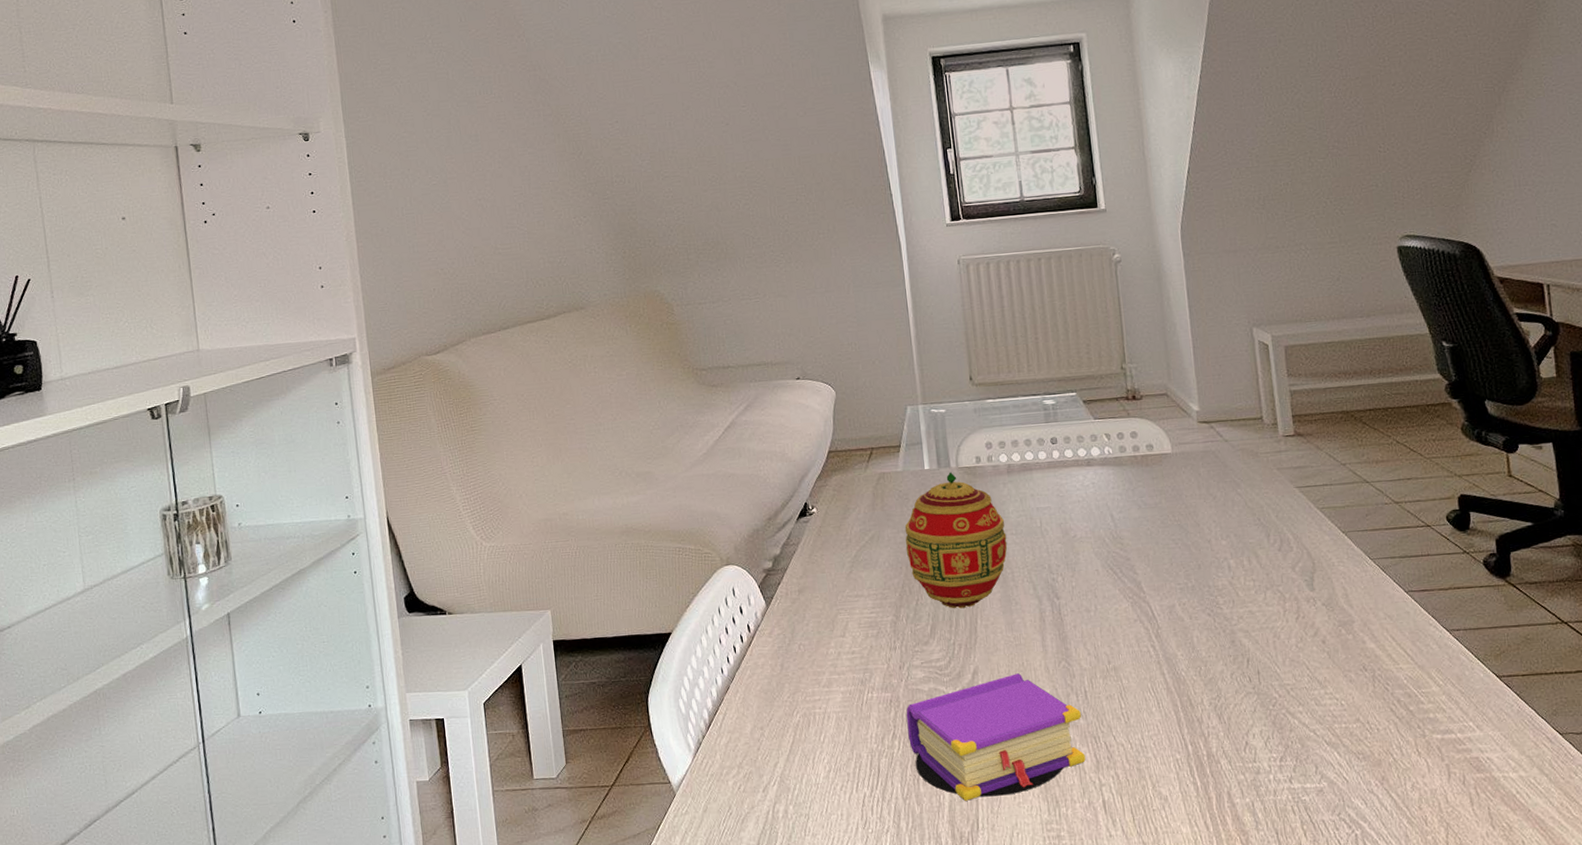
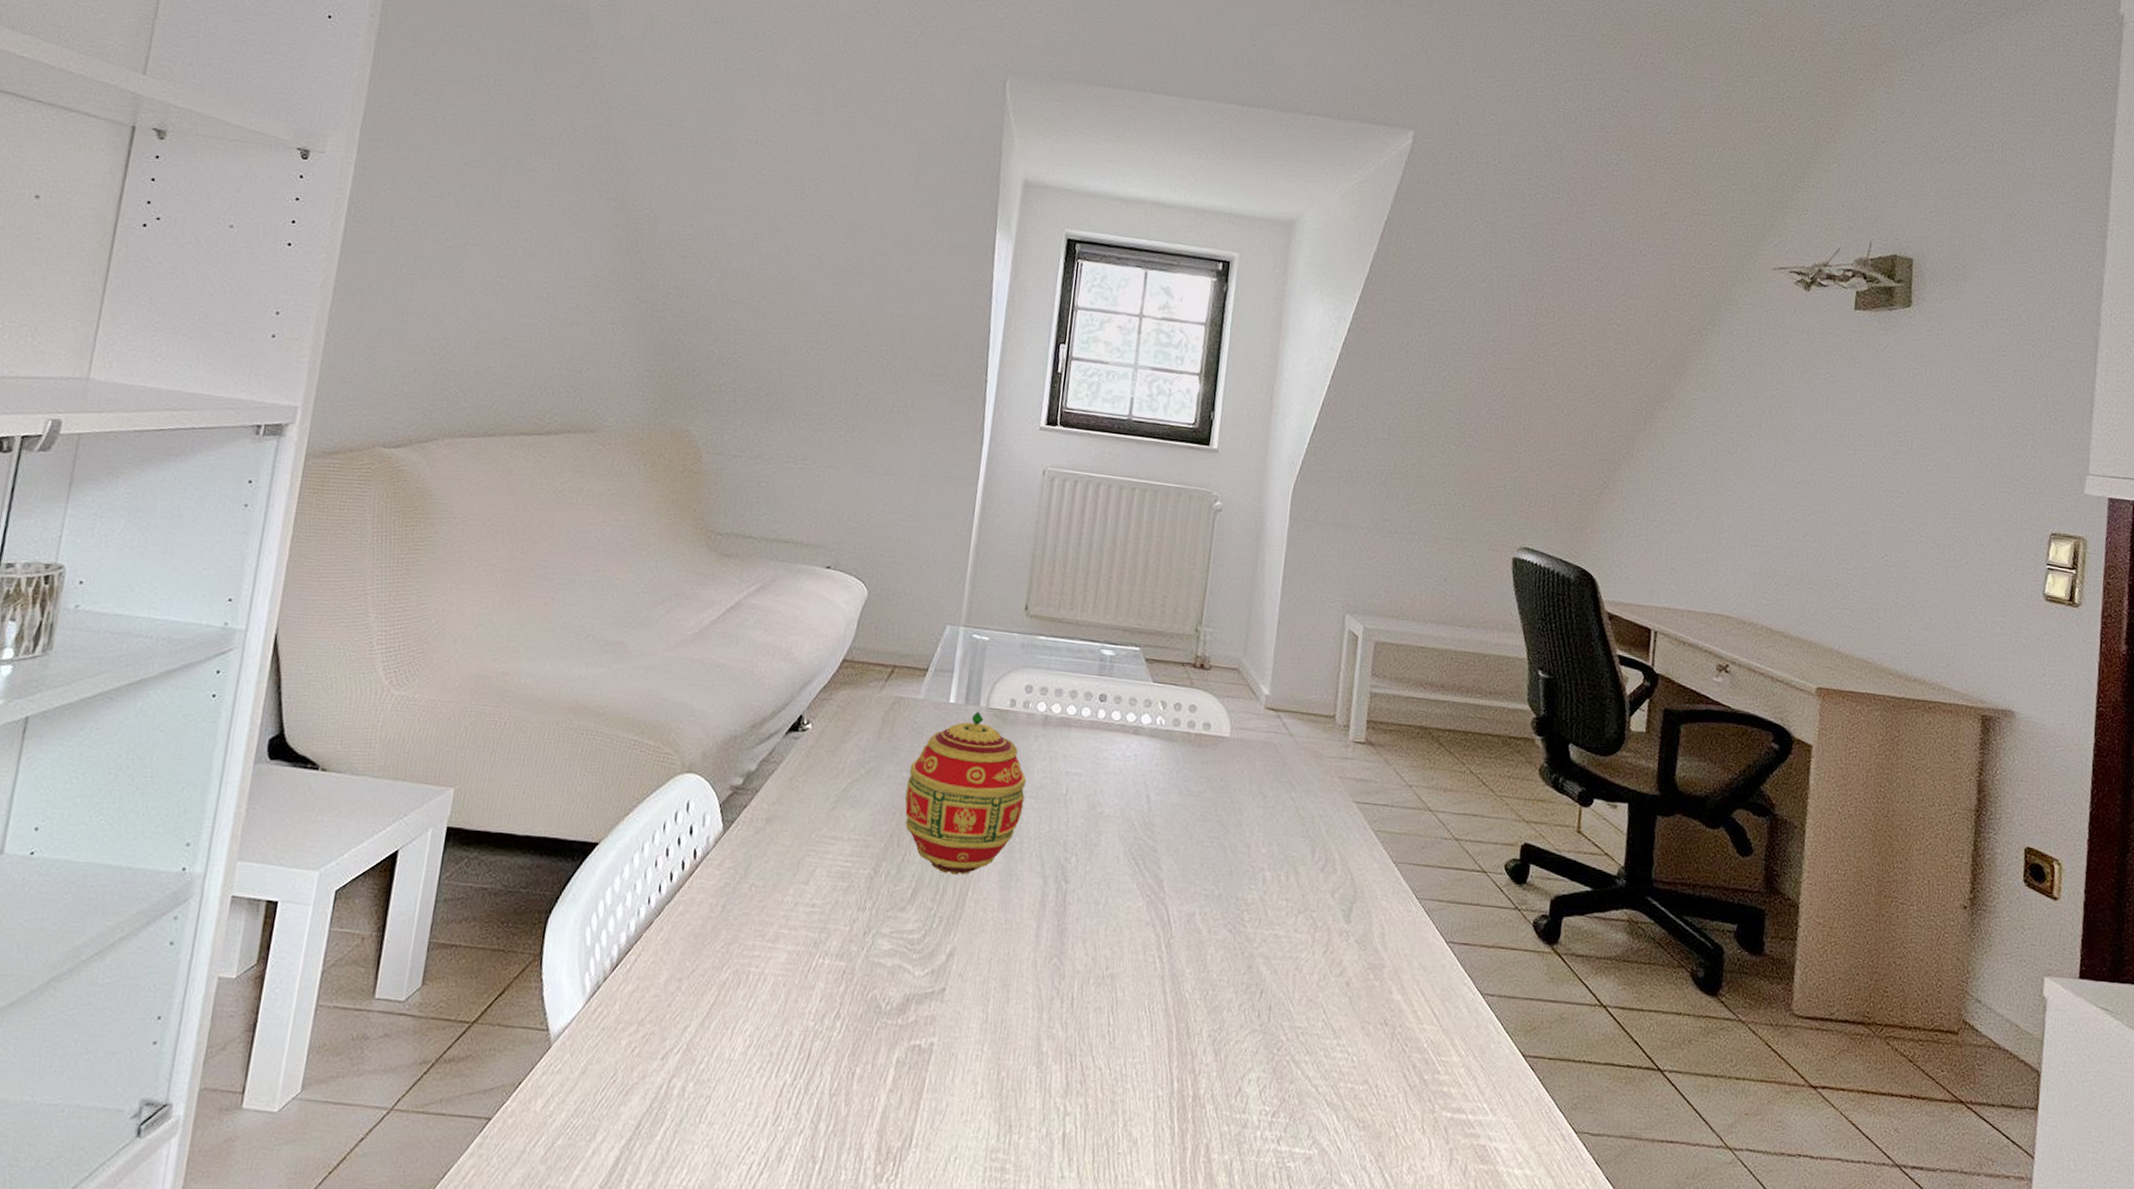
book: present [906,673,1086,802] -> none [853,963,1062,1110]

